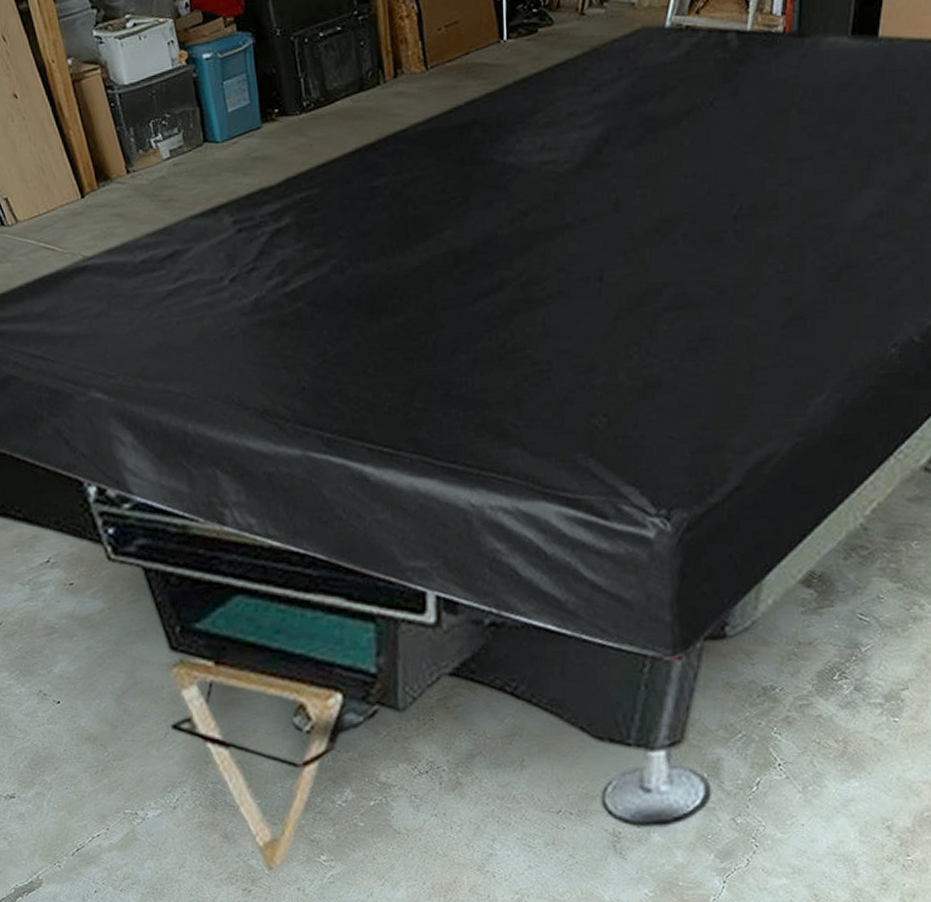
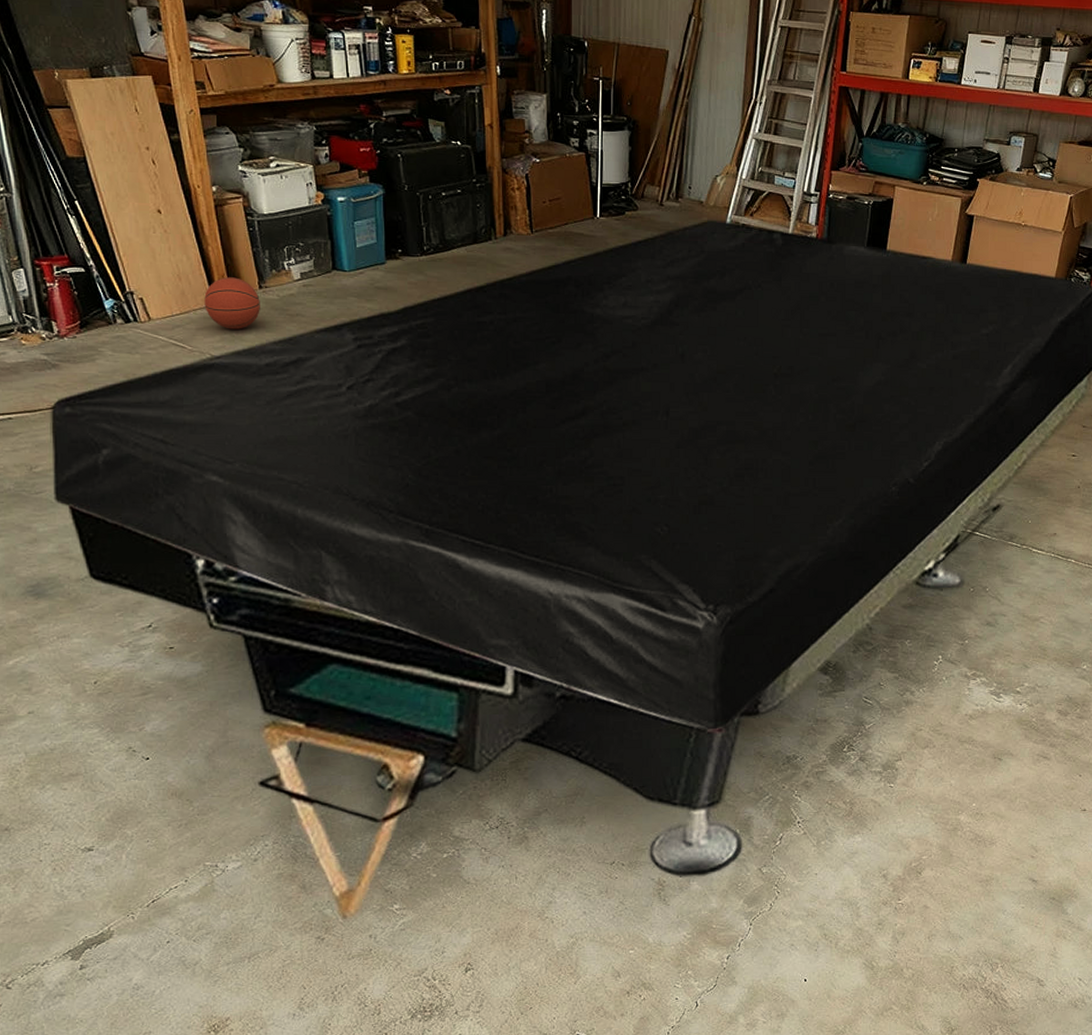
basketball: none [70,163,130,225] -> present [204,277,260,330]

